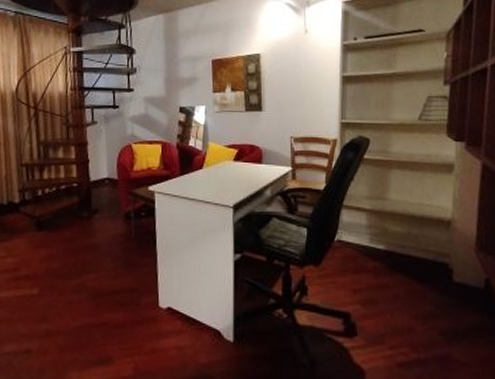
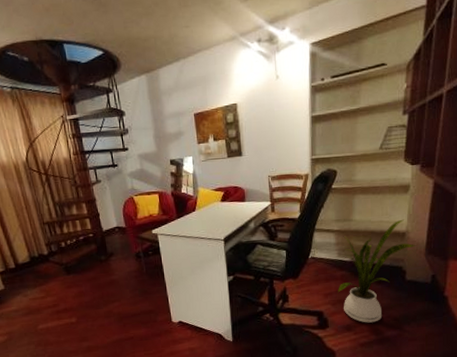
house plant: none [369,204,465,335] -> present [338,219,416,323]

